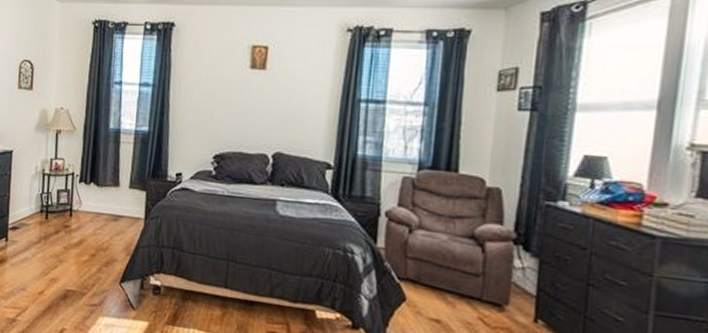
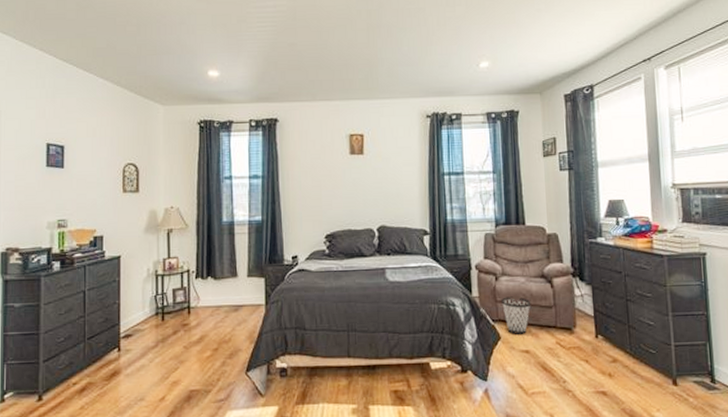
wastebasket: none [413,253,450,302] -> present [502,296,530,335]

